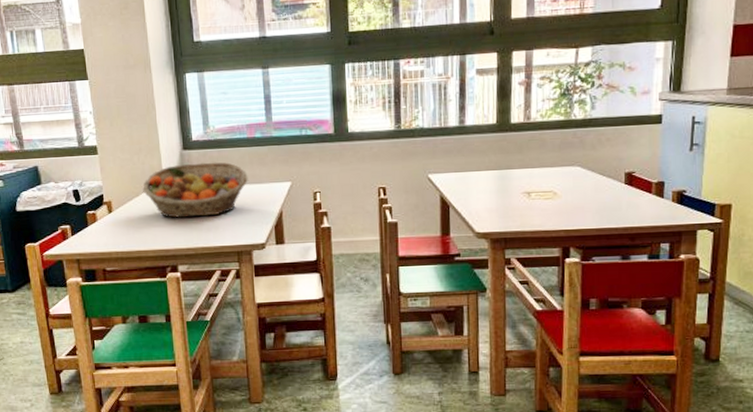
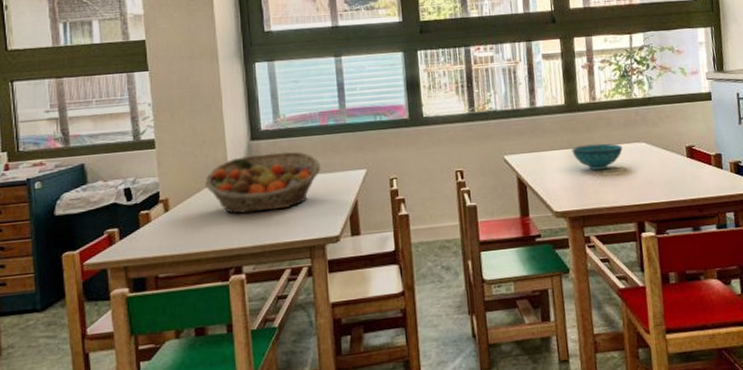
bowl: none [500,166,555,193] -> present [572,143,623,170]

